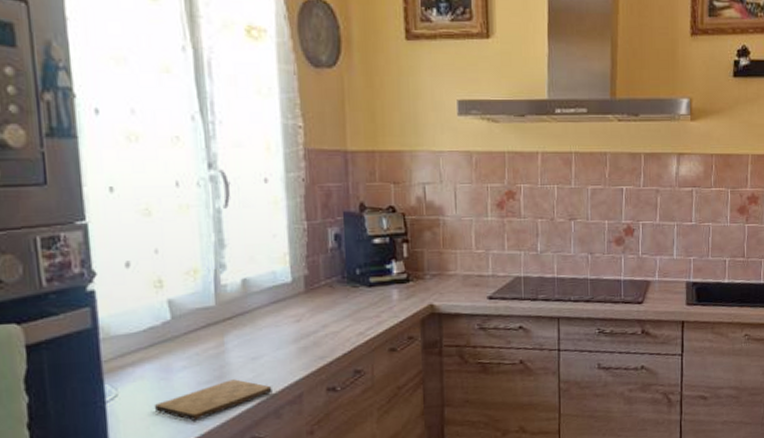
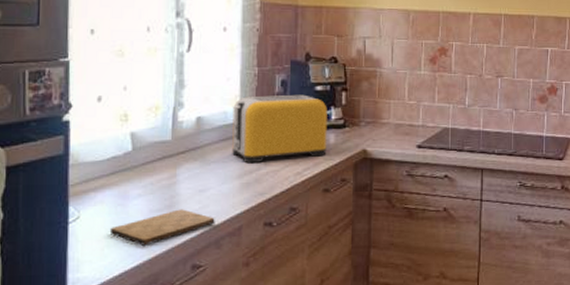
toaster: none [281,248,390,326] -> present [232,94,327,164]

